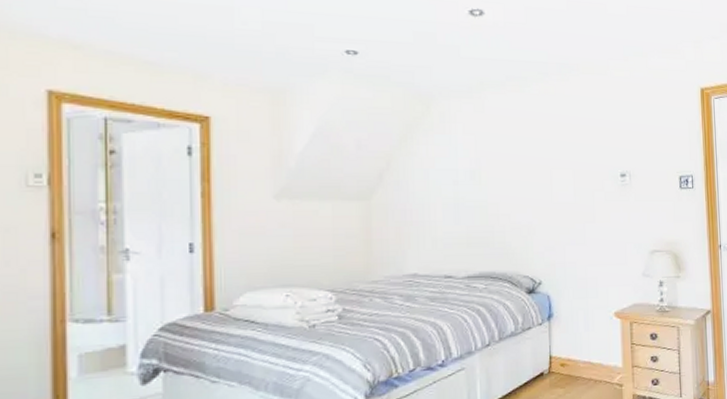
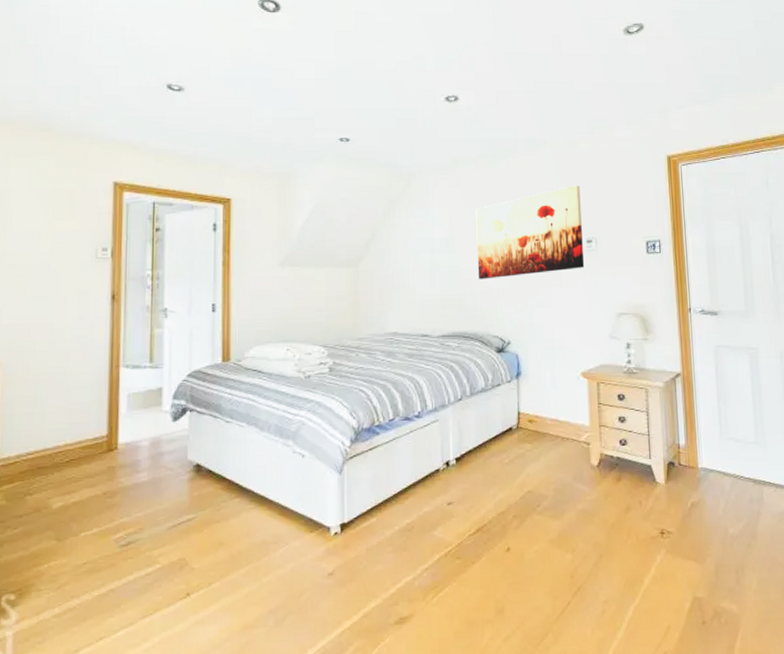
wall art: none [504,115,618,215] -> present [476,185,585,279]

